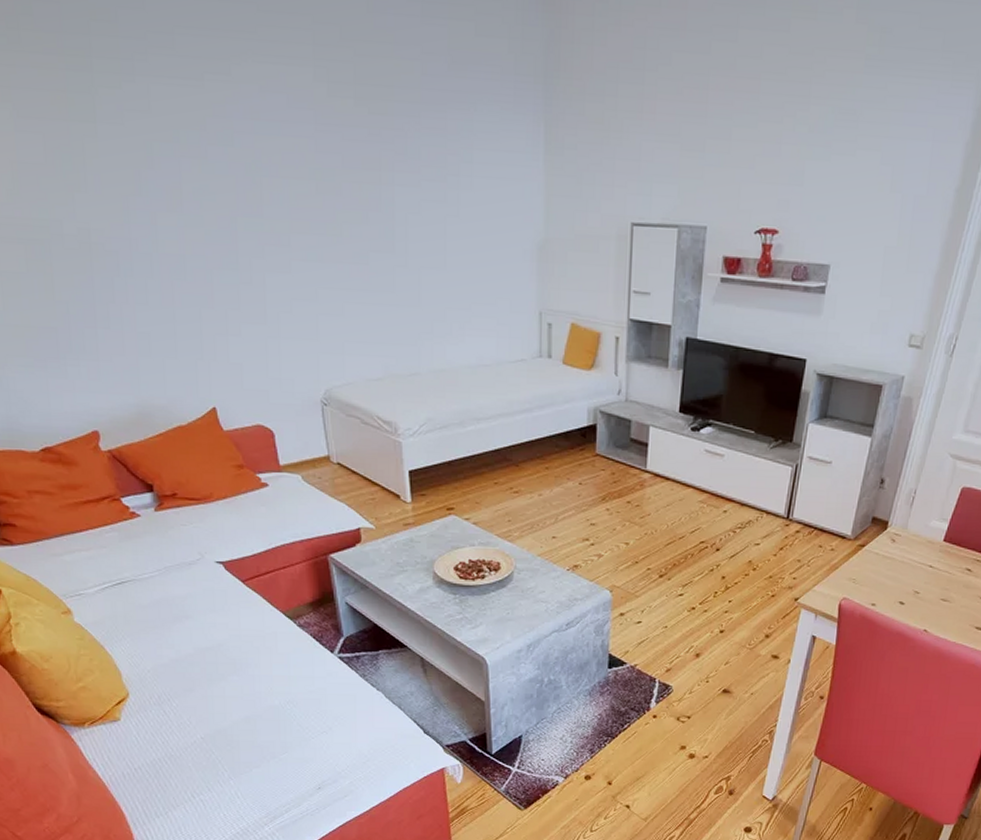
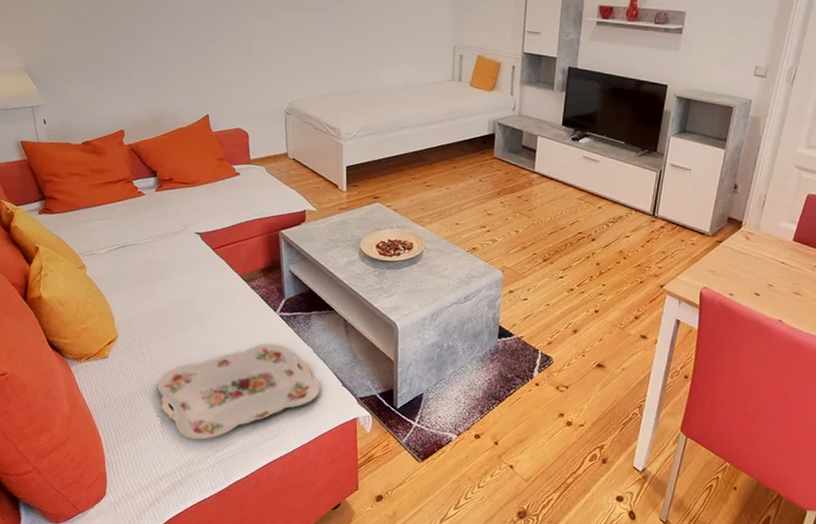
serving tray: none [189,690,398,807] -> present [157,343,321,440]

